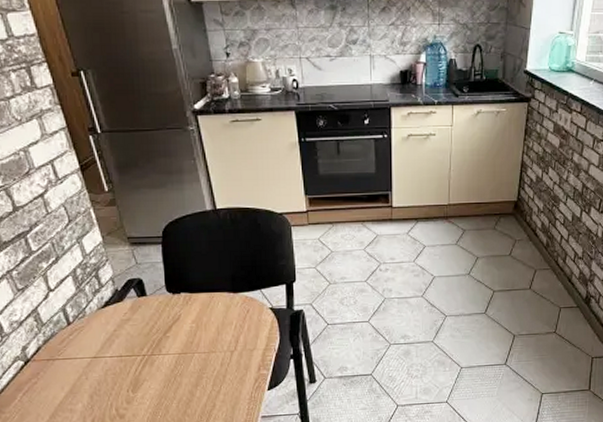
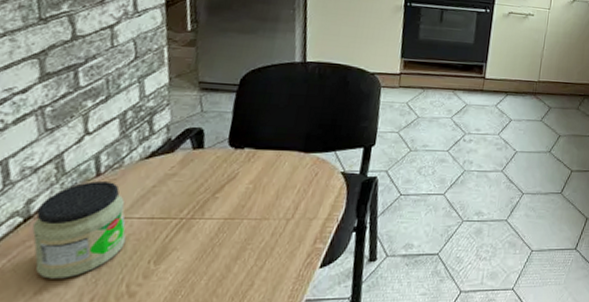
jar: none [32,329,106,407] -> present [32,181,127,279]

